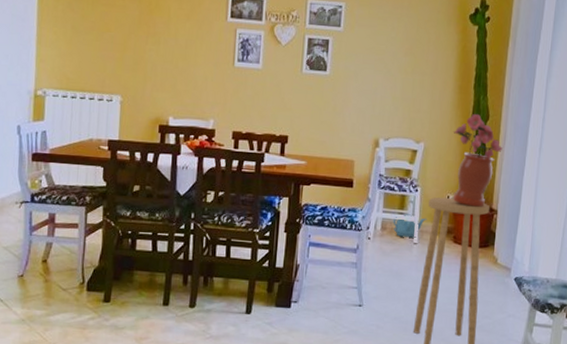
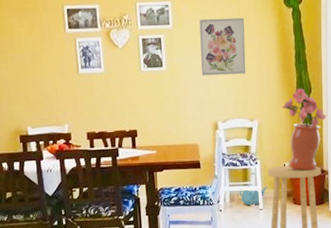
wall art: none [368,25,424,91] -> present [199,17,246,76]

